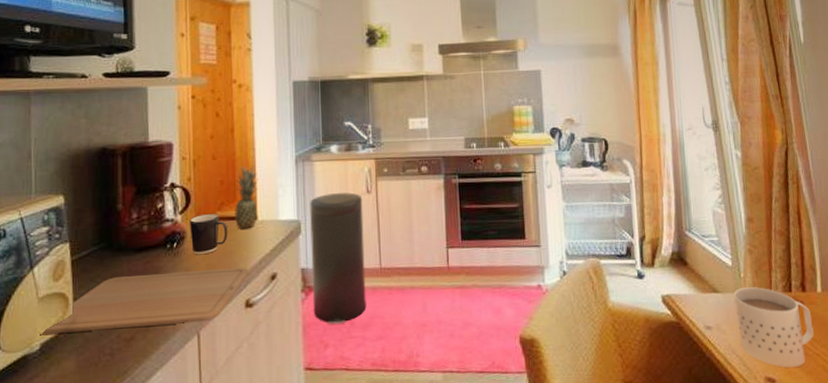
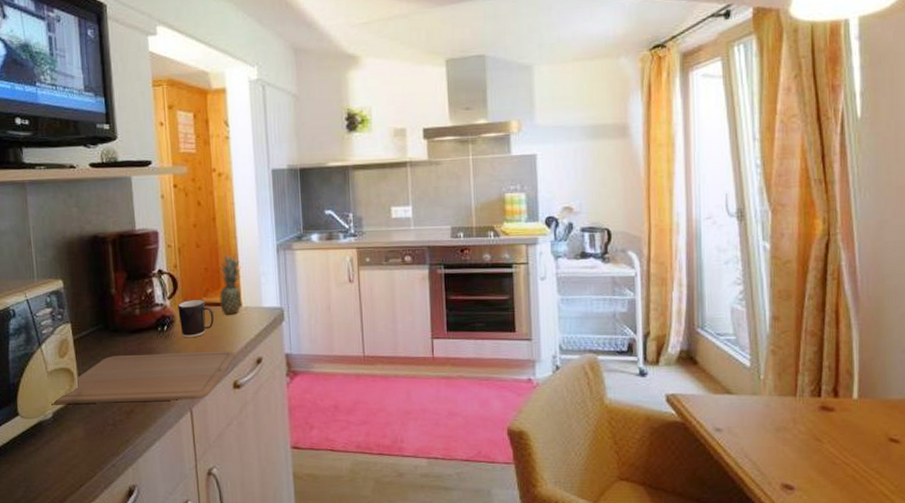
pedal bin: present [310,192,366,325] -> none [292,281,350,408]
mug: present [733,287,814,368] -> none [749,390,844,476]

